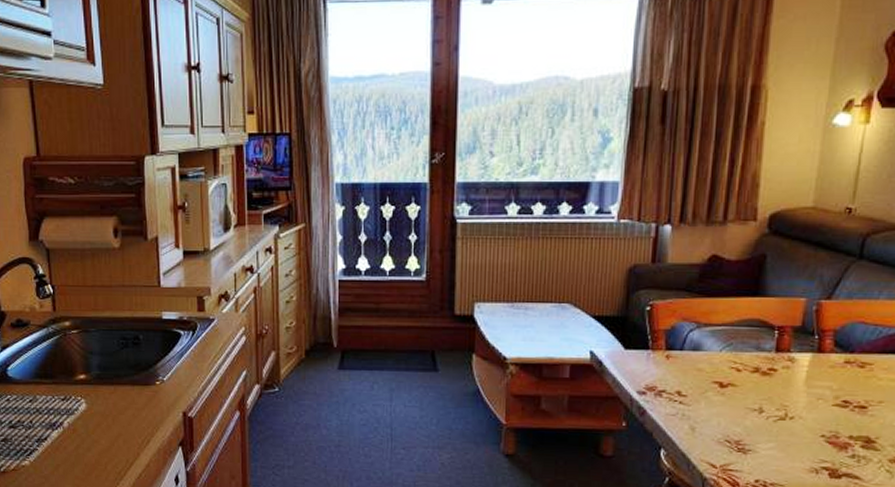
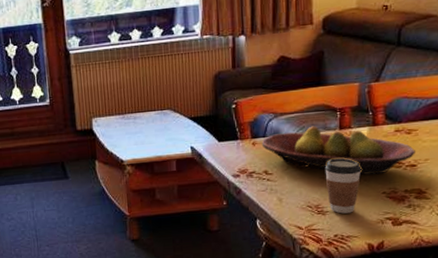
fruit bowl: none [677,343,868,413] -> present [261,126,415,175]
coffee cup: none [751,386,798,456] -> present [325,157,362,214]

